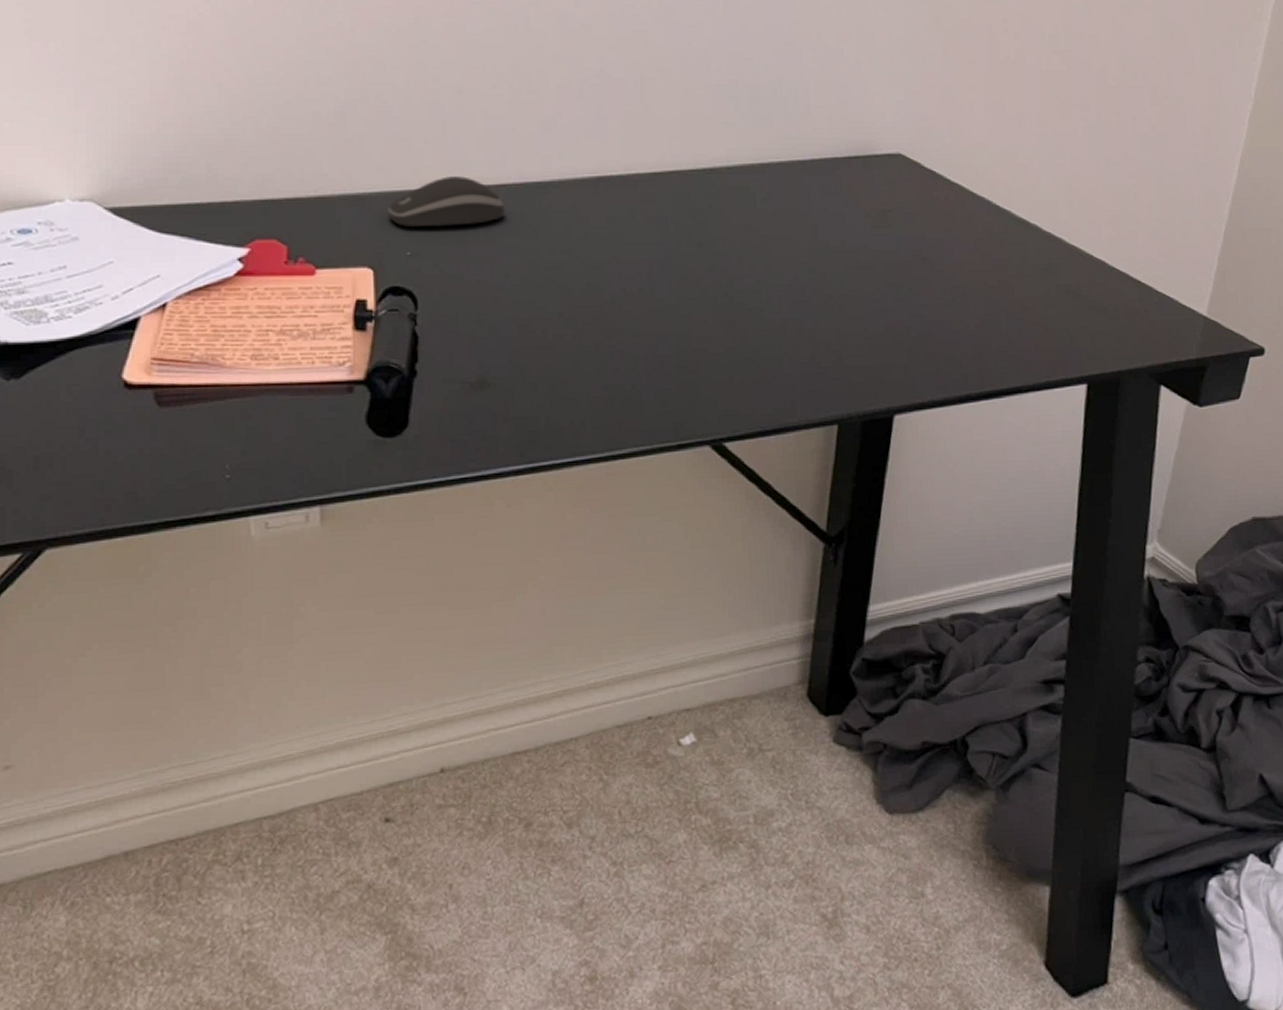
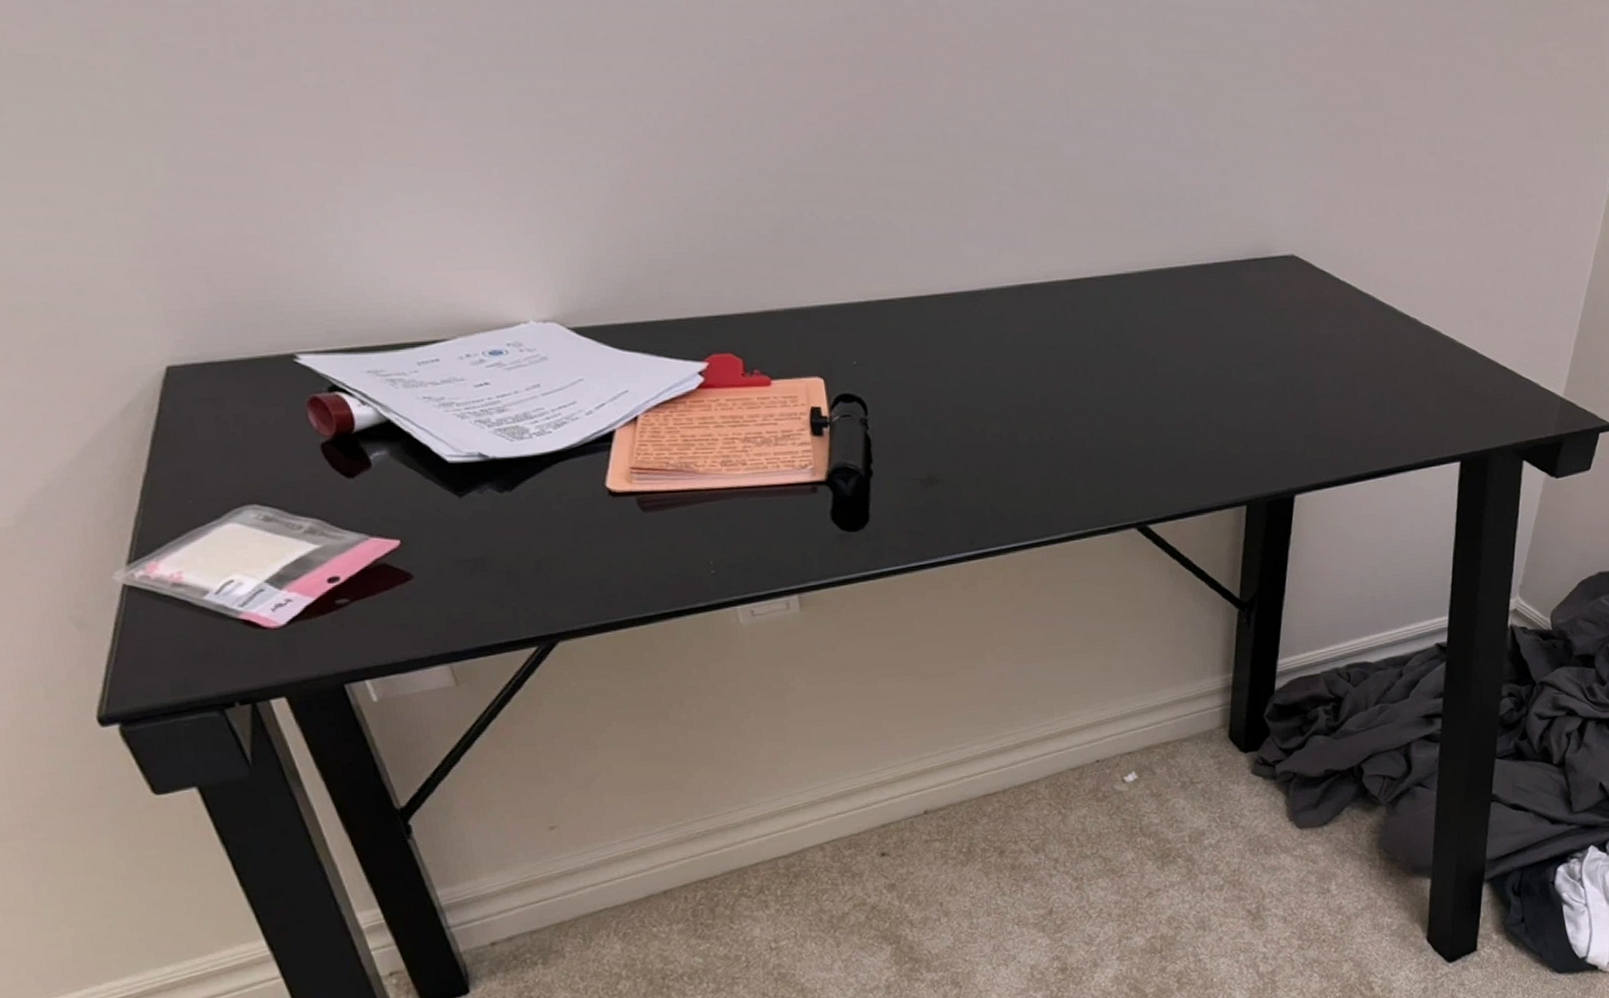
computer mouse: present [388,176,505,228] -> none [831,288,939,338]

